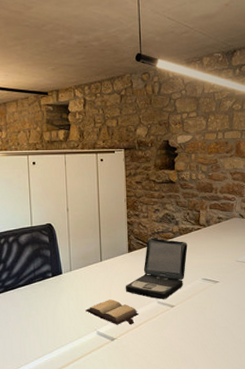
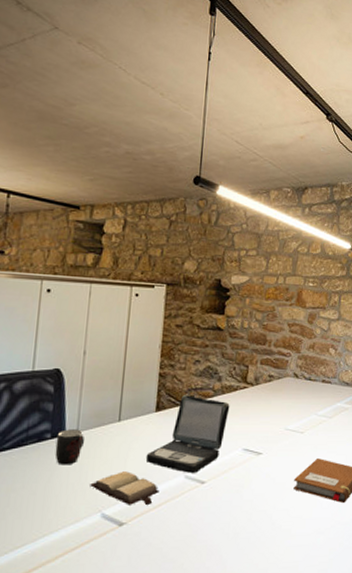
mug: none [56,269,77,297] -> present [55,429,84,466]

